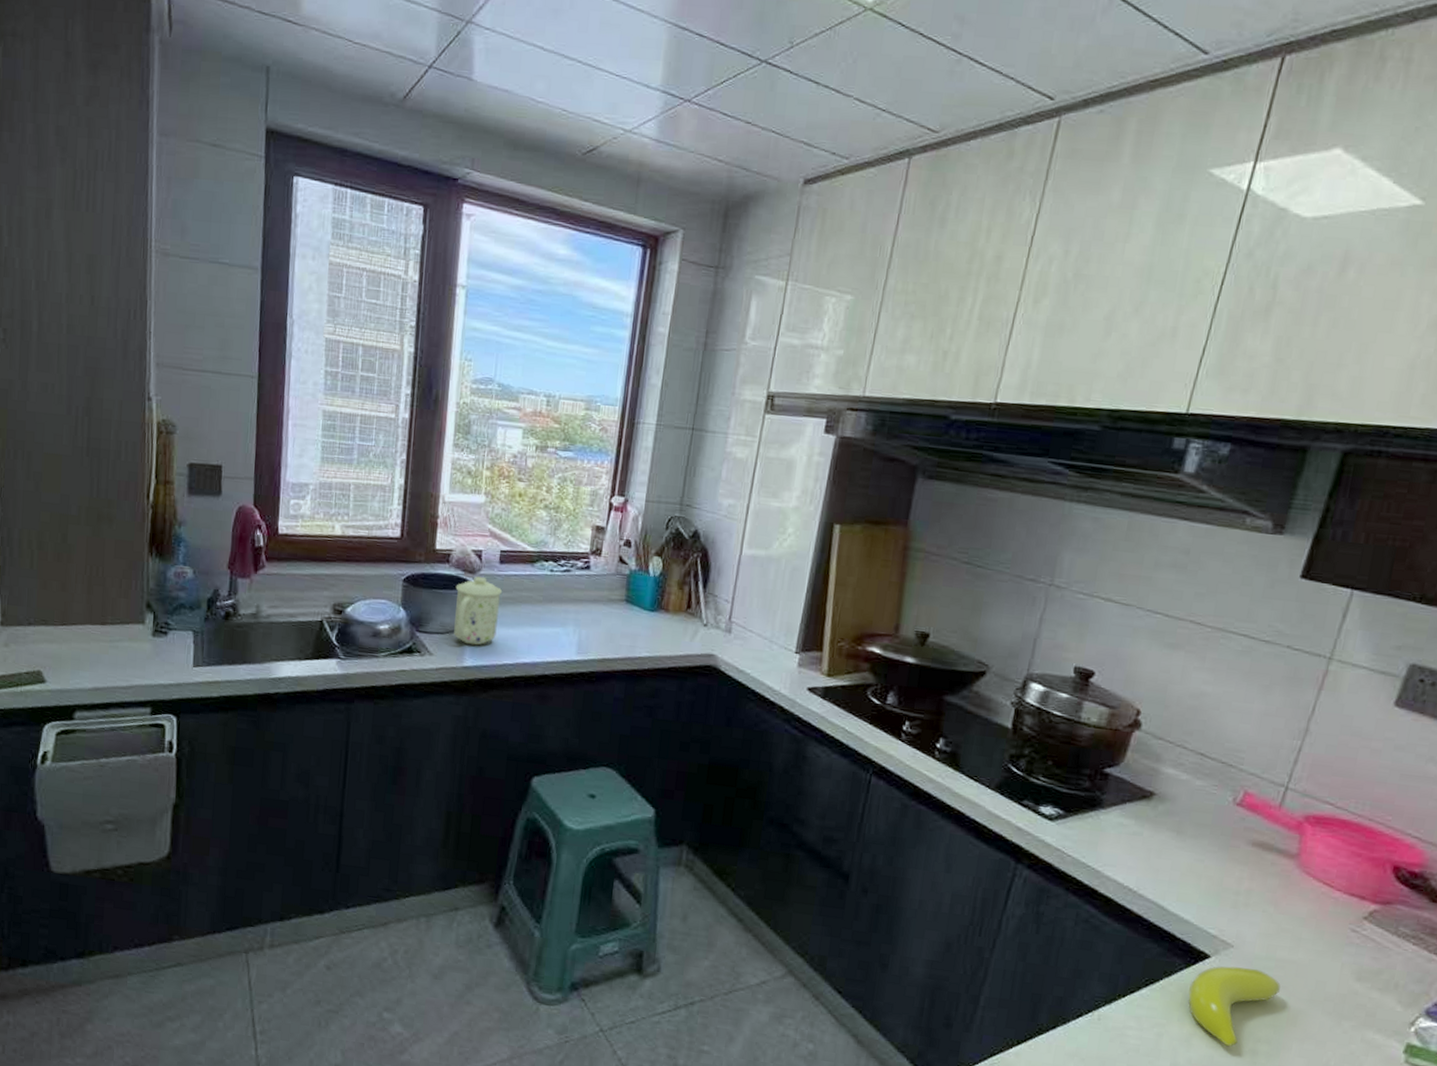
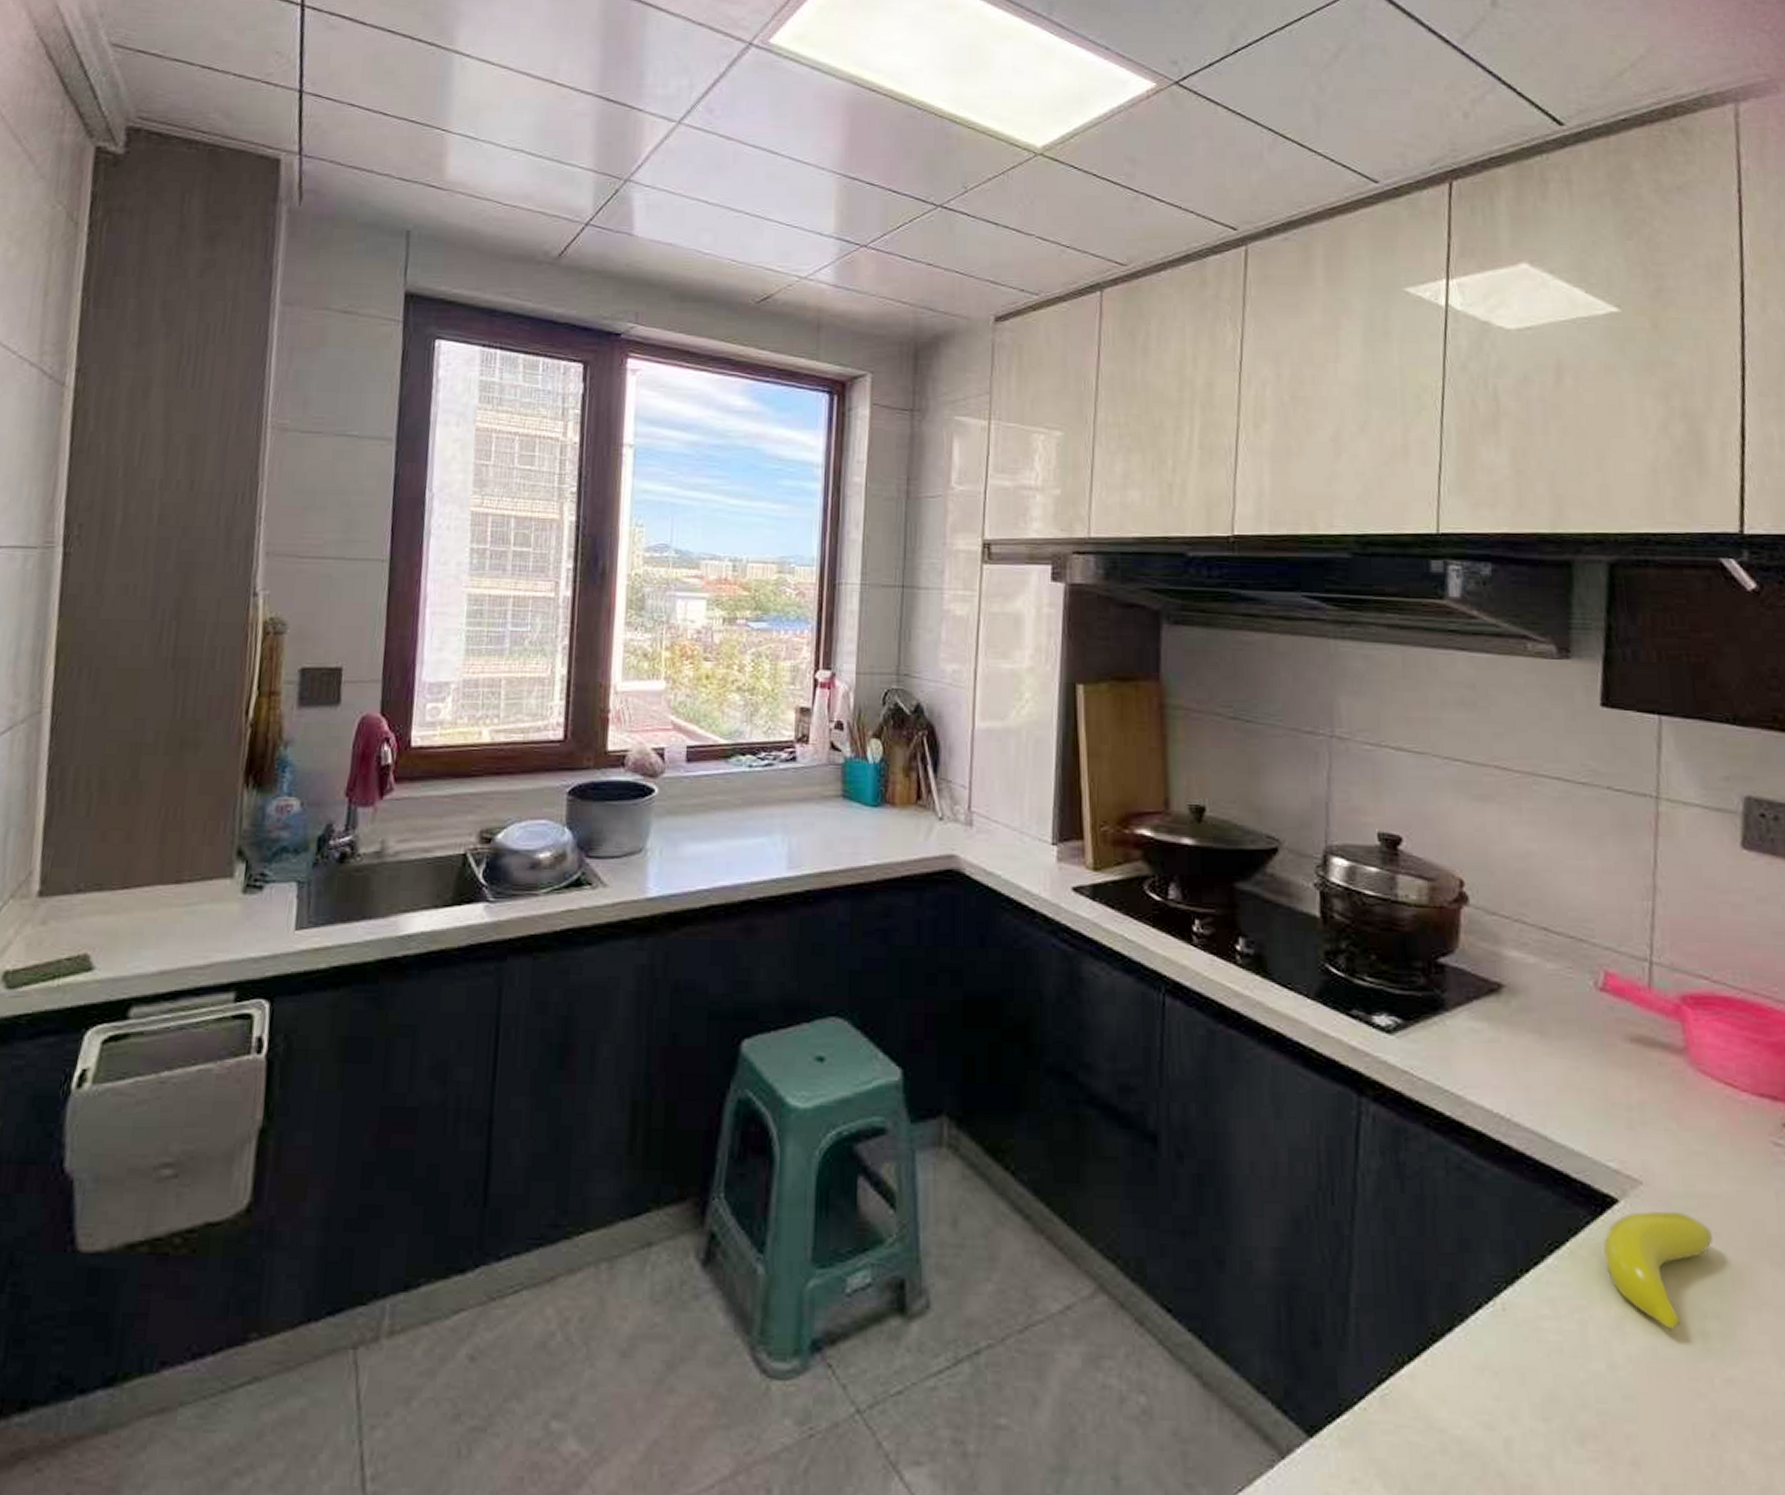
mug: present [453,576,503,646] -> none [632,780,692,869]

